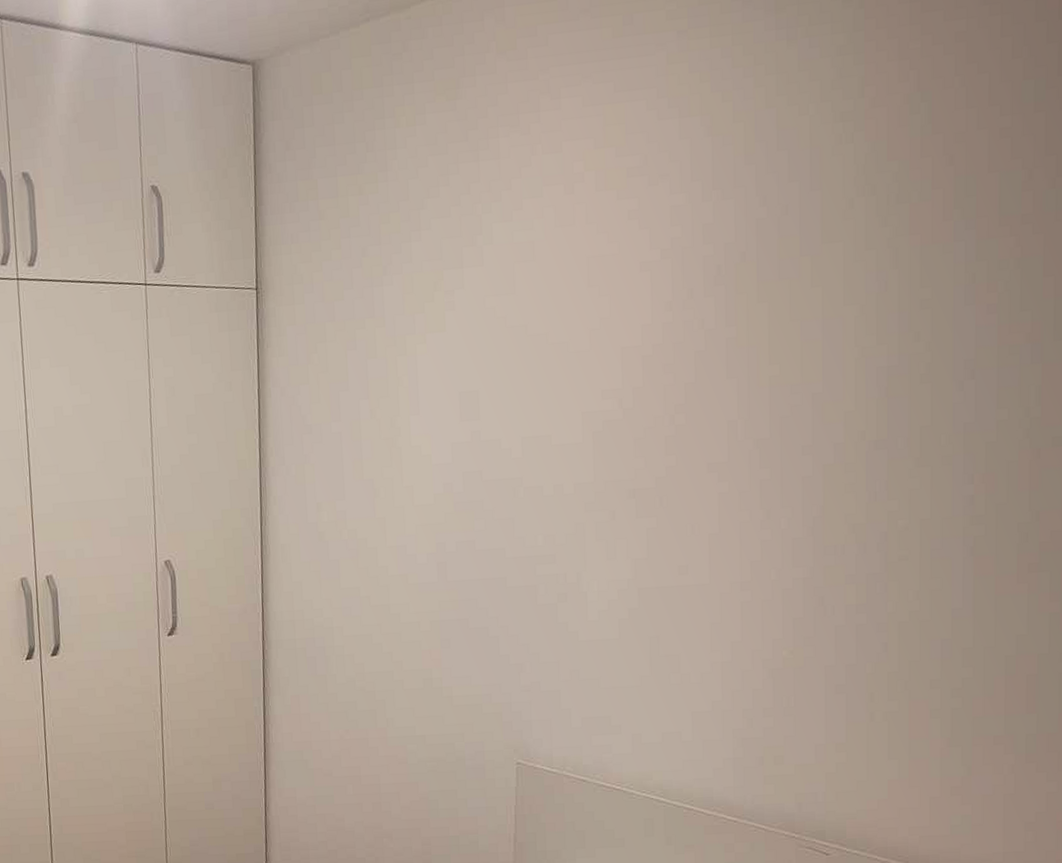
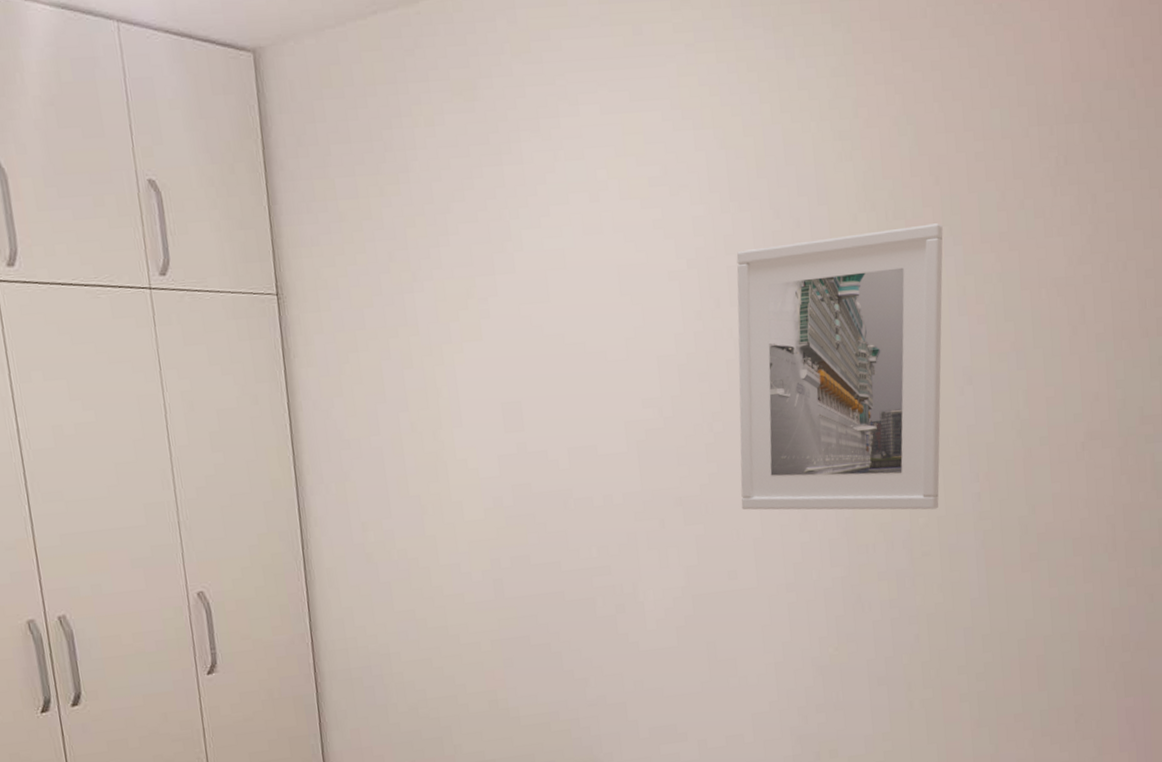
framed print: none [698,206,954,512] -> present [736,223,943,510]

